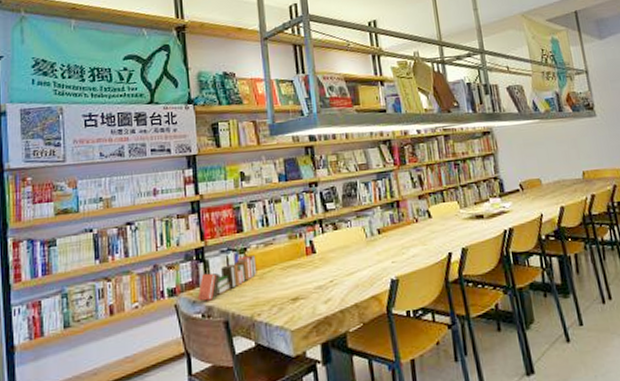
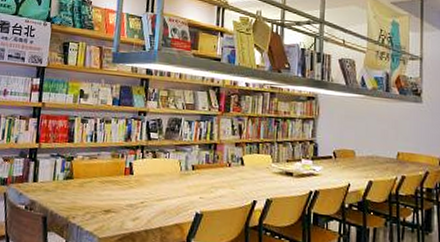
book: present [197,254,257,302] -> none [24,163,81,196]

